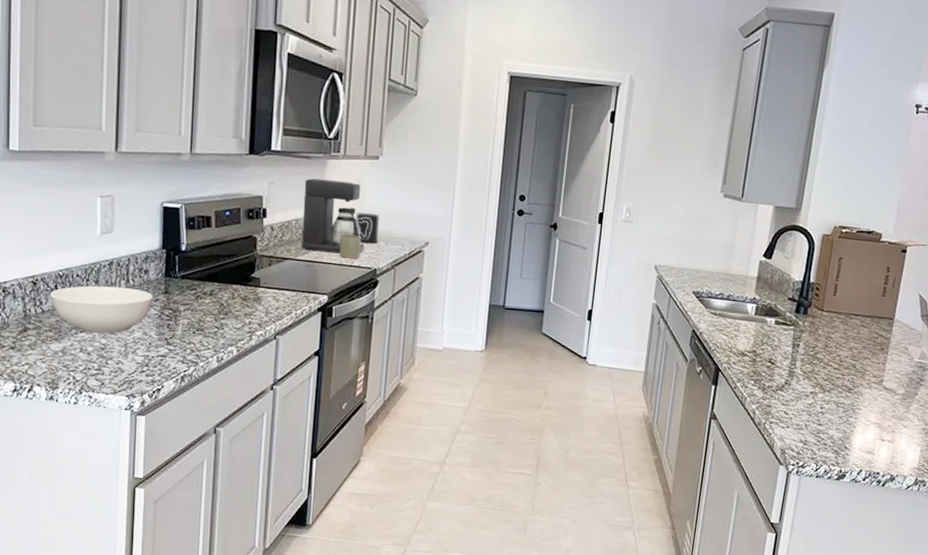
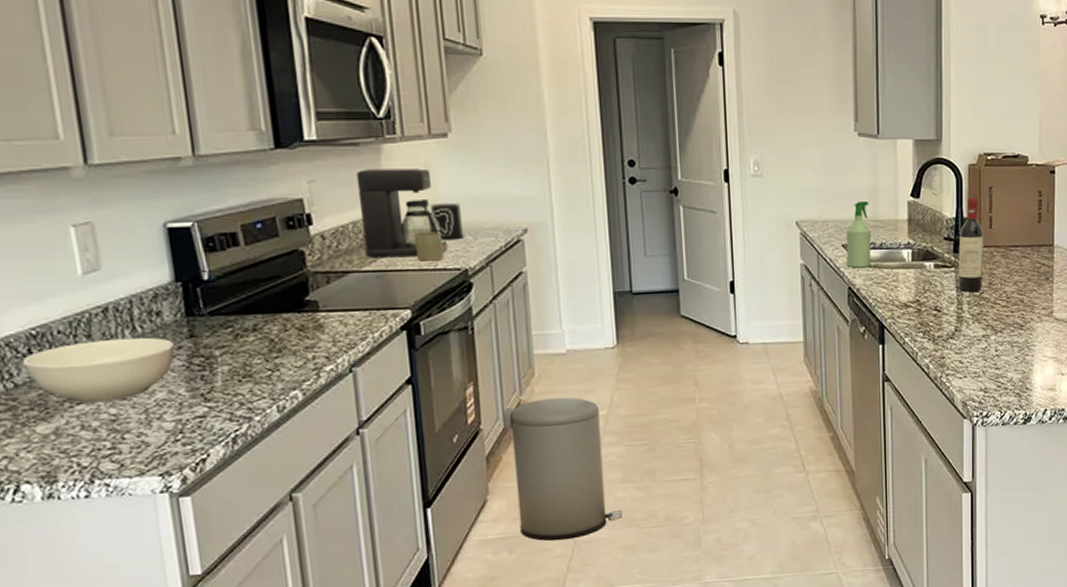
pedal bin: none [382,385,466,506] -> present [502,397,622,541]
spray bottle: none [694,254,723,315] -> present [846,200,871,268]
wine bottle: none [795,264,828,352] -> present [958,197,984,293]

